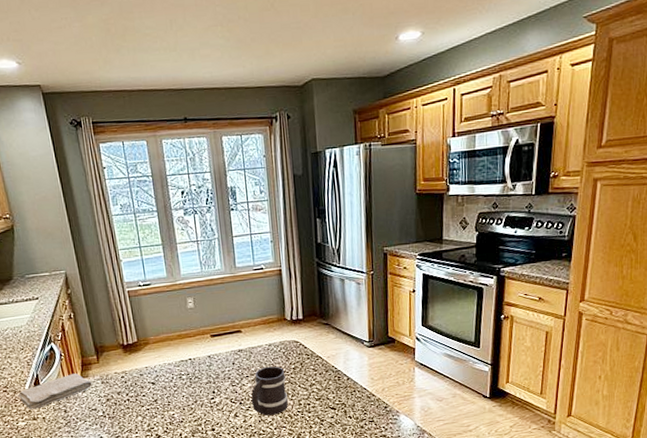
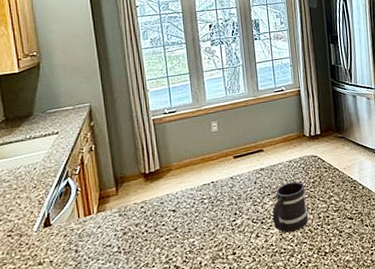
washcloth: present [17,373,92,409] -> none [23,208,109,253]

